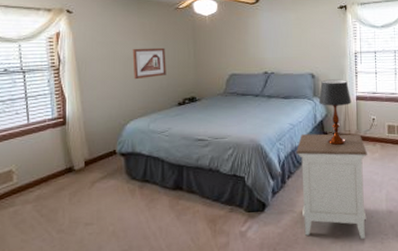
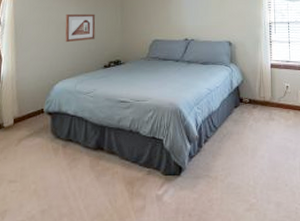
nightstand: present [296,133,368,239] -> none [213,99,282,208]
table lamp: present [319,79,352,146] -> none [236,47,266,112]

